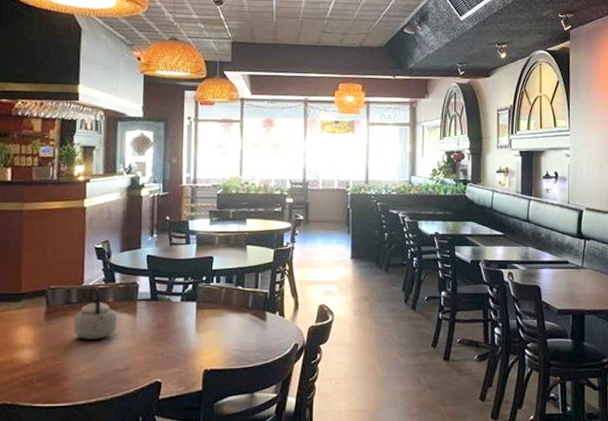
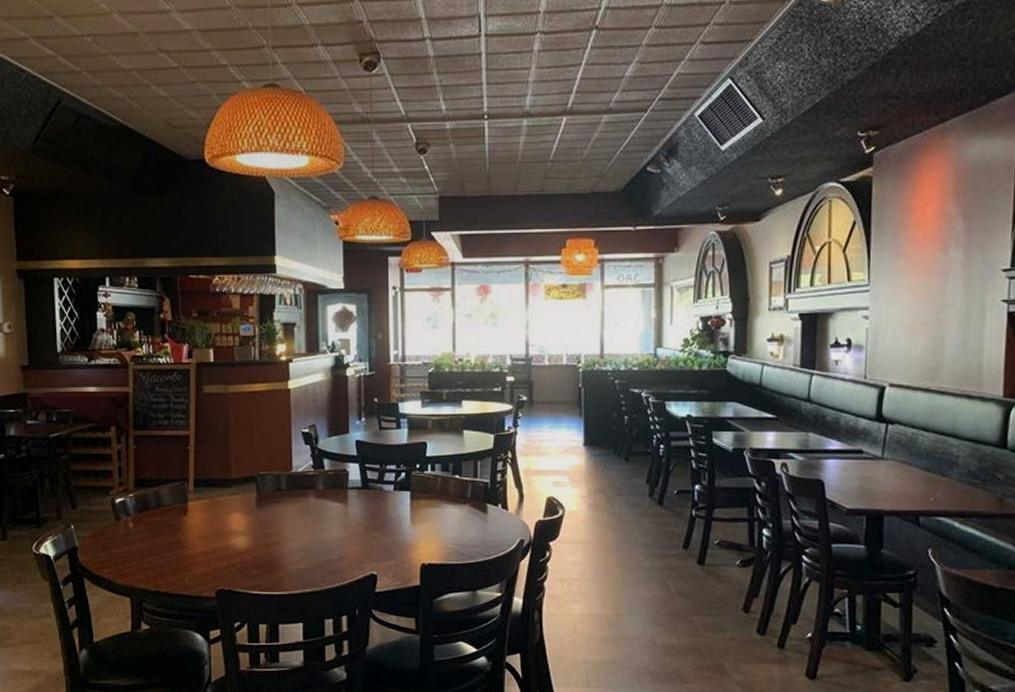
teapot: present [74,286,118,339] -> none [285,472,329,528]

